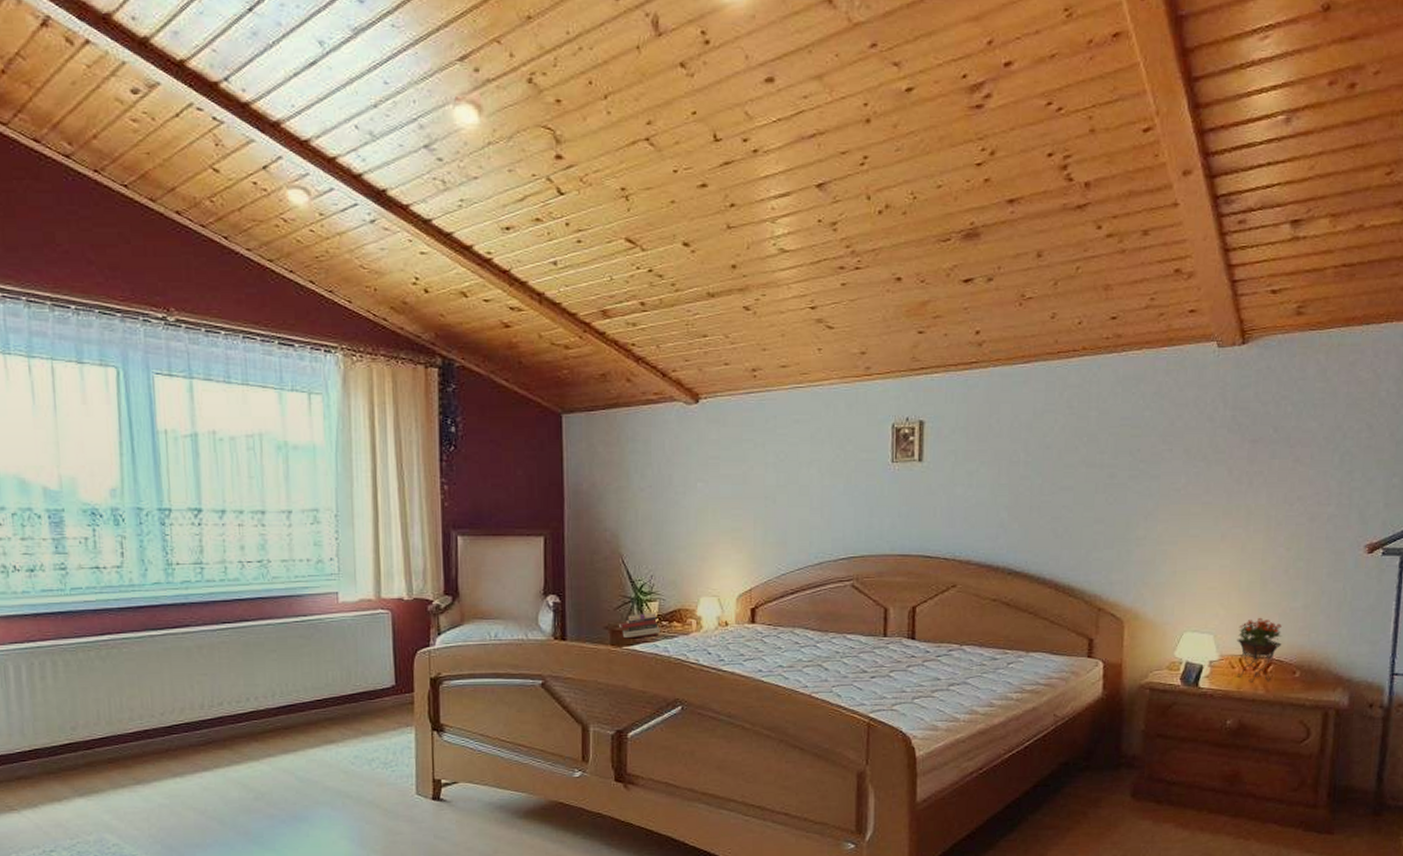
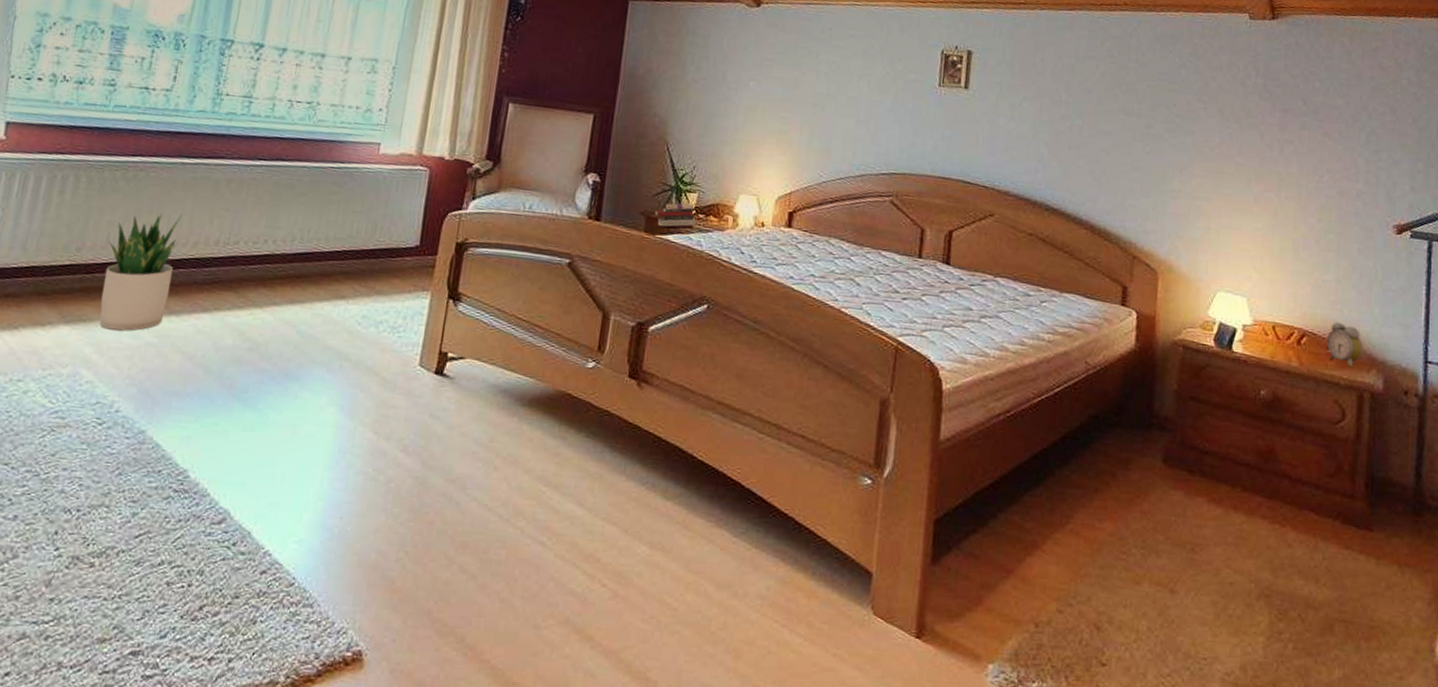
planter: none [100,684,169,797] -> present [99,214,182,331]
potted flower: present [1237,617,1282,683] -> none [1270,285,1315,355]
alarm clock: none [1293,647,1330,689] -> present [1326,322,1364,368]

